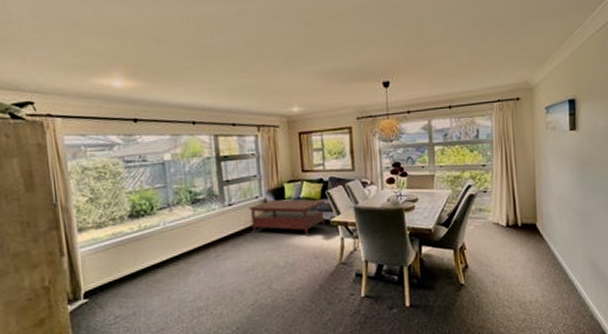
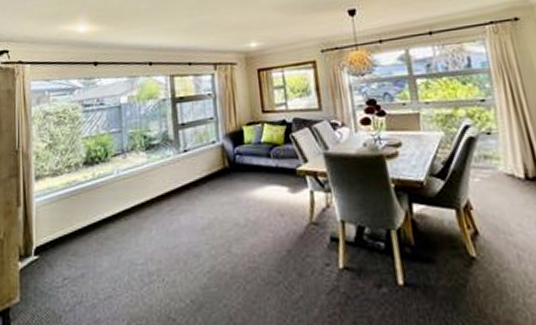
coffee table: present [248,199,326,237] -> none [204,144,291,189]

